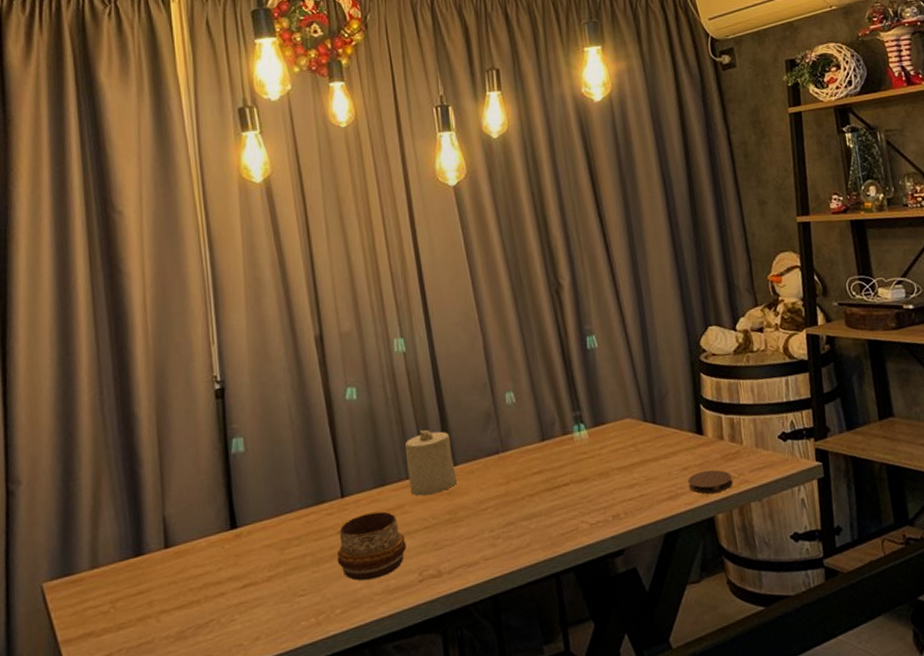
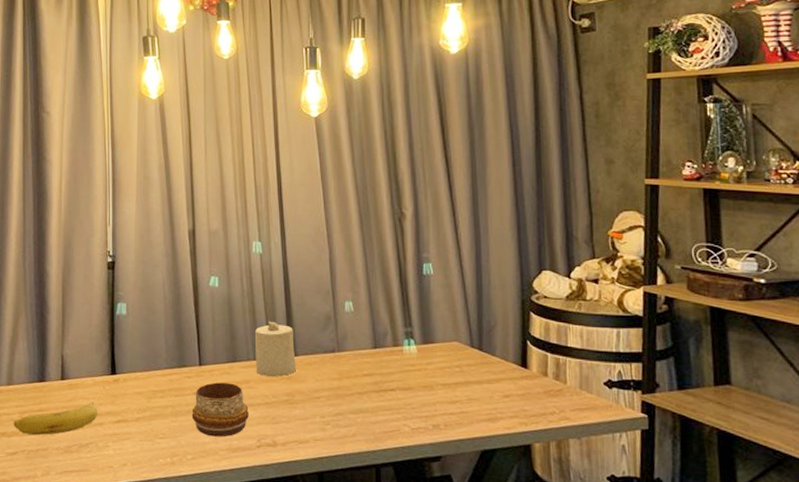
fruit: none [103,568,218,628] -> present [13,402,98,435]
coaster: present [687,469,733,494] -> none [508,402,553,423]

